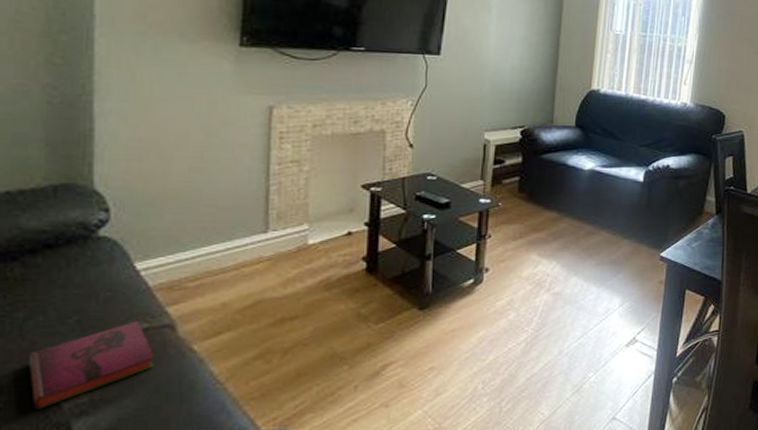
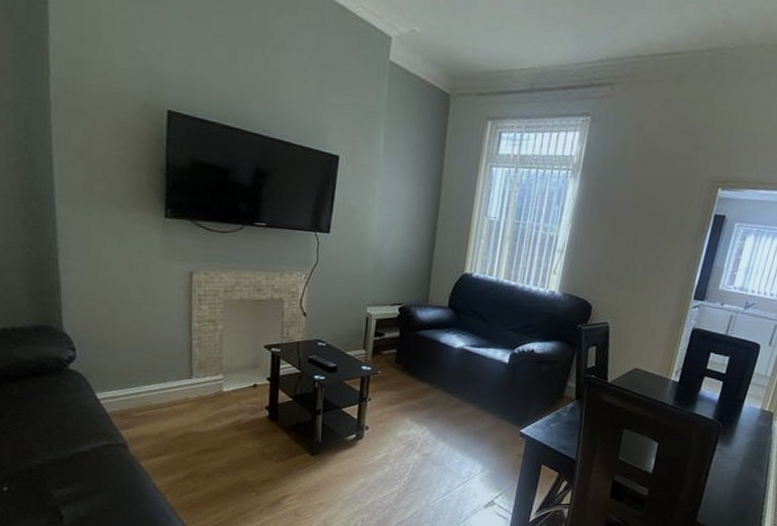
hardback book: present [28,320,155,410] -> none [28,438,114,496]

